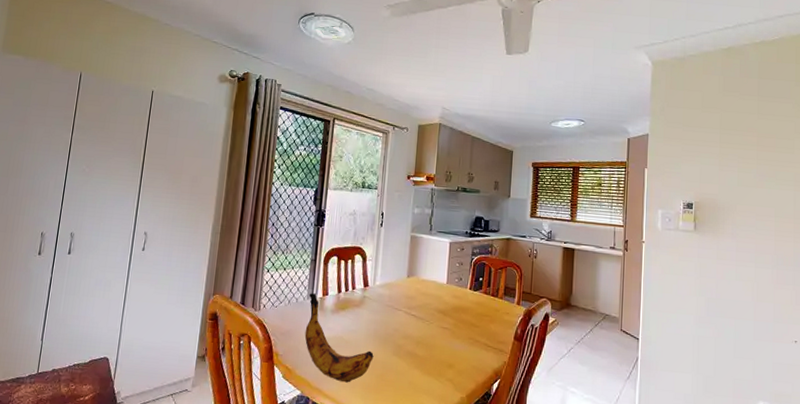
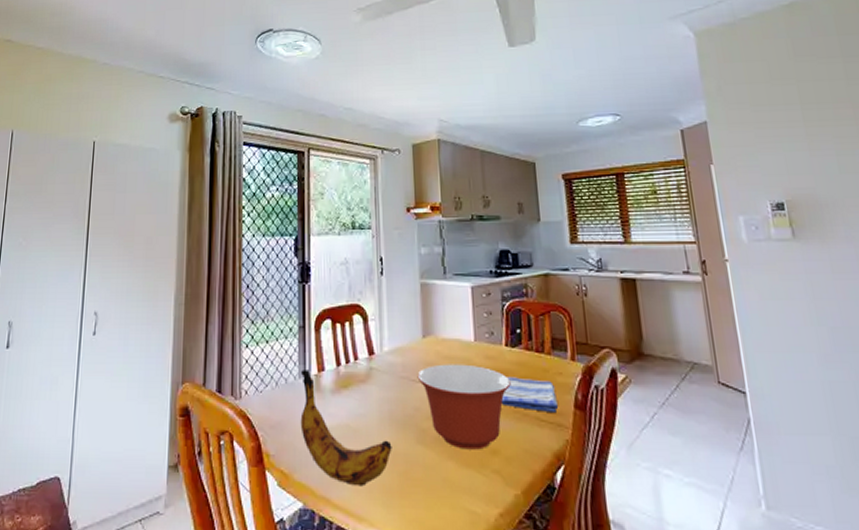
mixing bowl: none [399,298,470,363] -> present [417,364,511,450]
dish towel: none [460,312,503,341] -> present [501,377,558,412]

